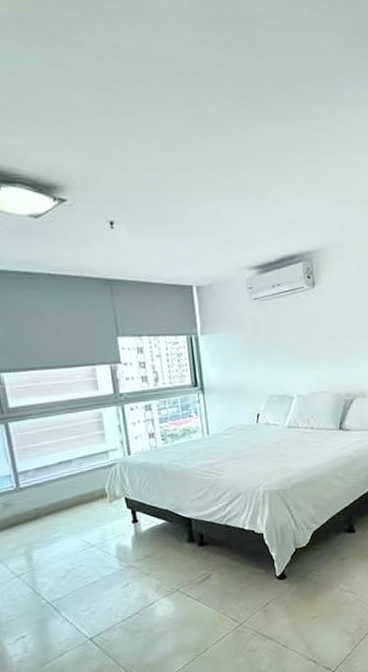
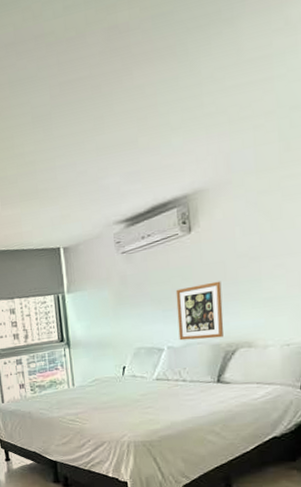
wall art: none [303,335,343,389] -> present [175,281,224,341]

